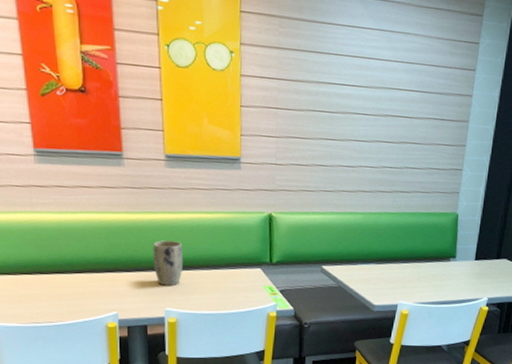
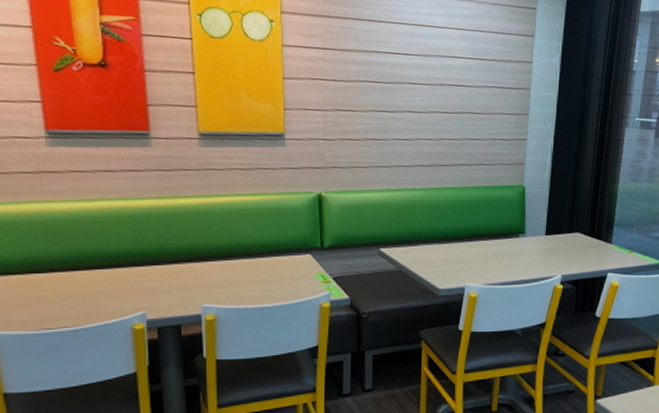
plant pot: present [153,240,184,286] -> none [186,228,222,279]

